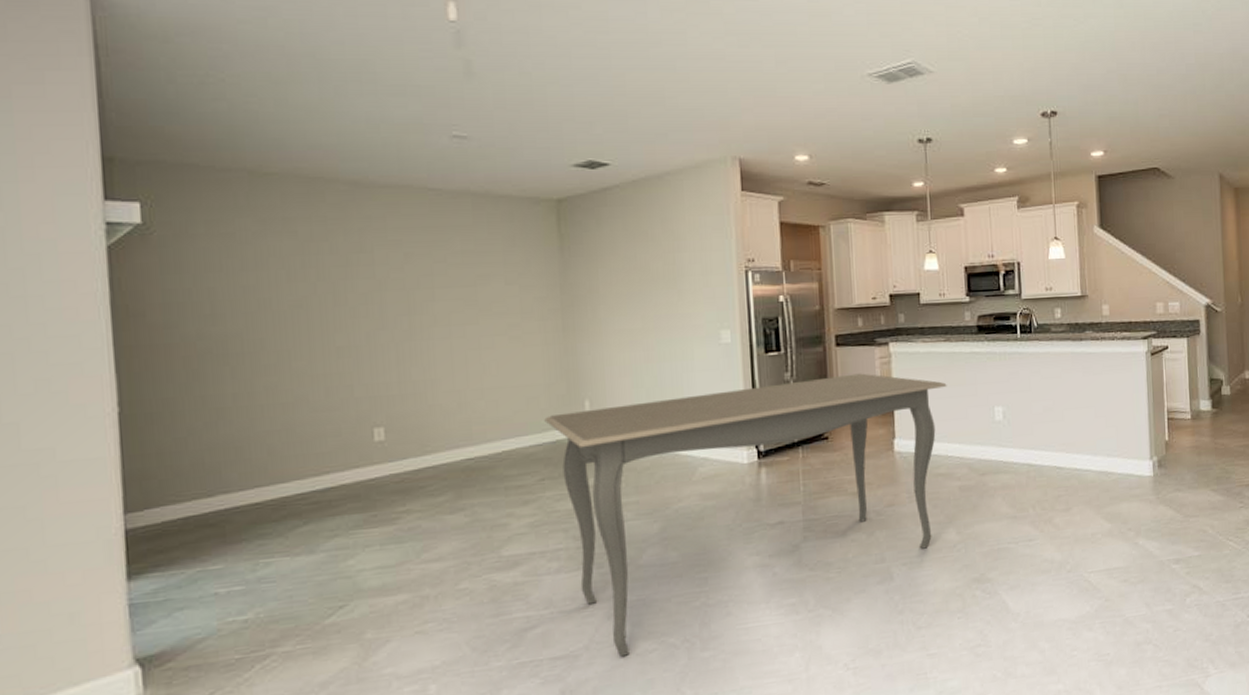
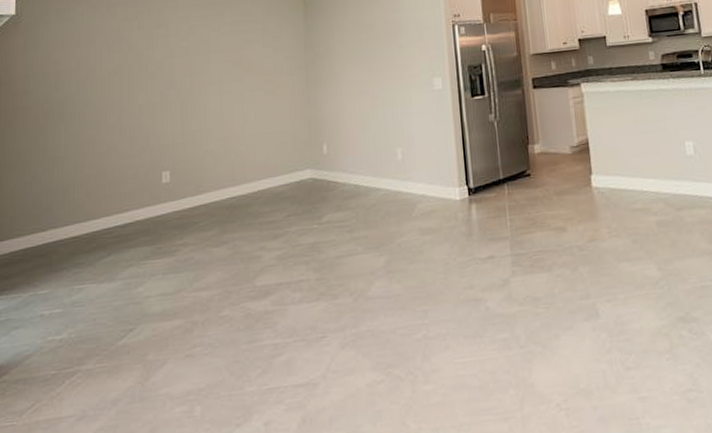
dining table: present [544,373,947,657] -> none [291,112,637,387]

